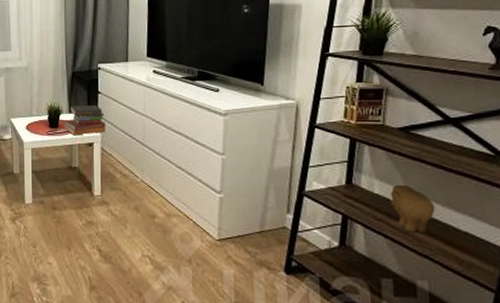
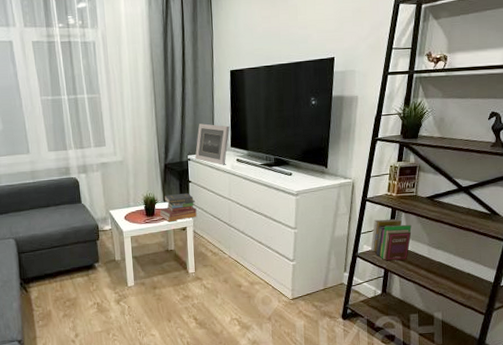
picture frame: none [105,30,146,77] -> present [194,123,230,165]
books: none [322,151,379,206] -> present [371,218,412,261]
decorative figurine: present [390,184,436,233] -> none [419,241,449,278]

